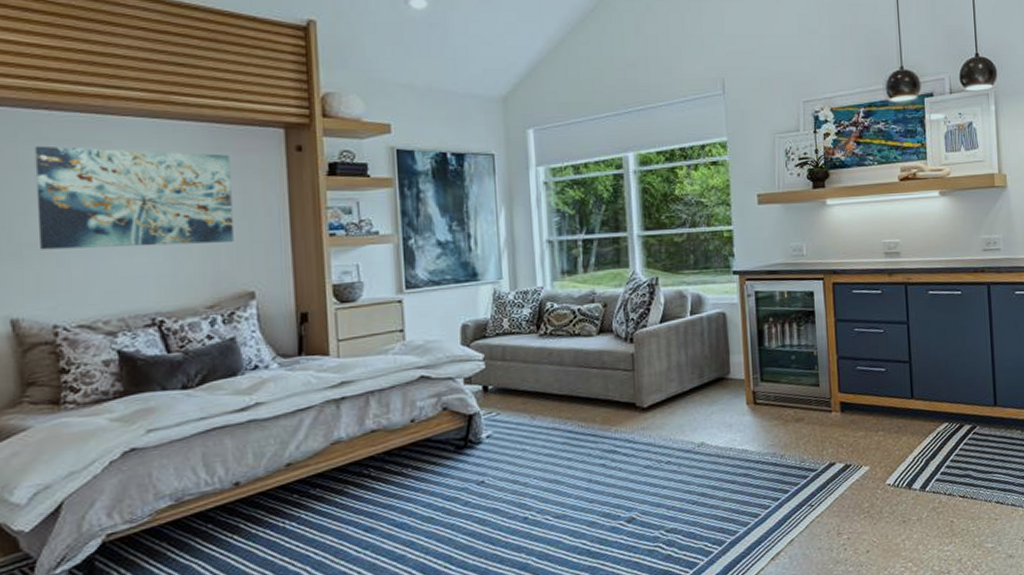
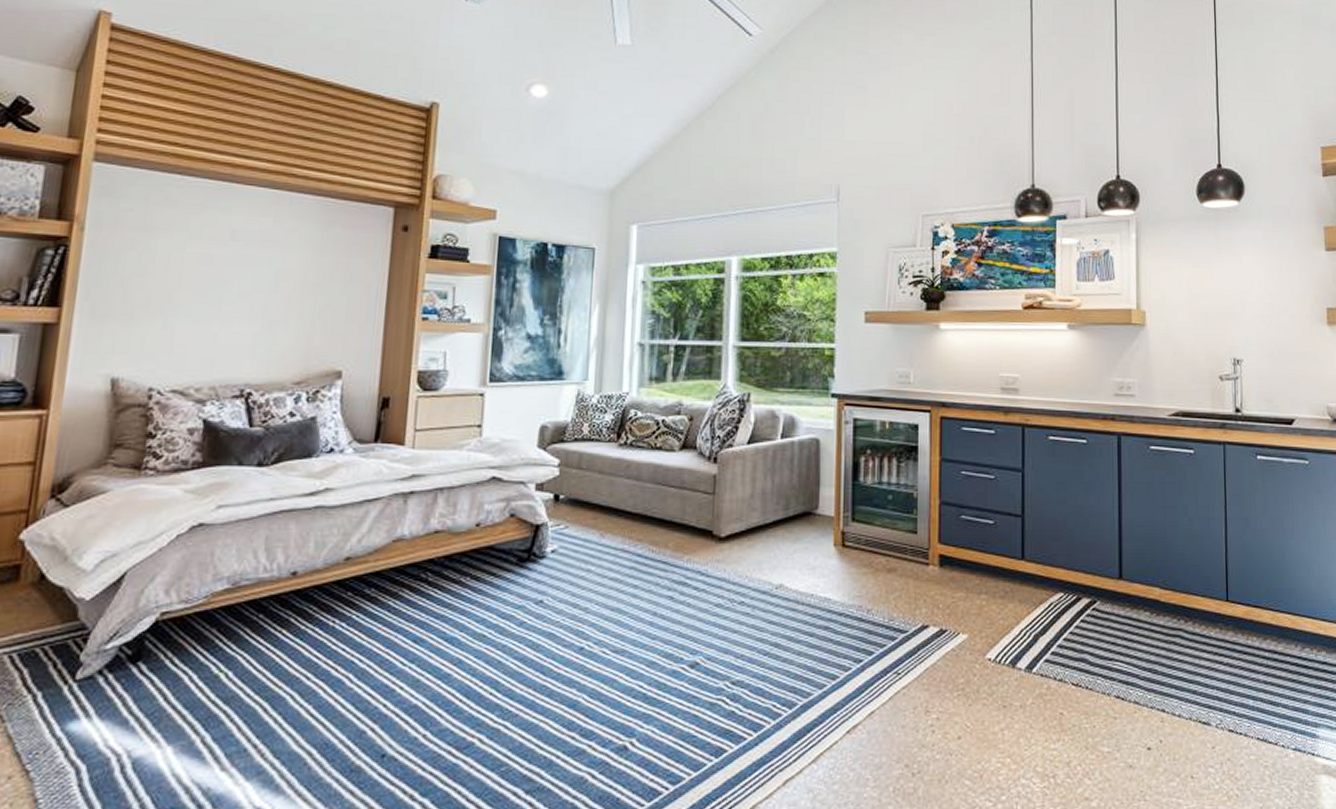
wall art: present [34,145,234,250] -> none [150,208,339,318]

